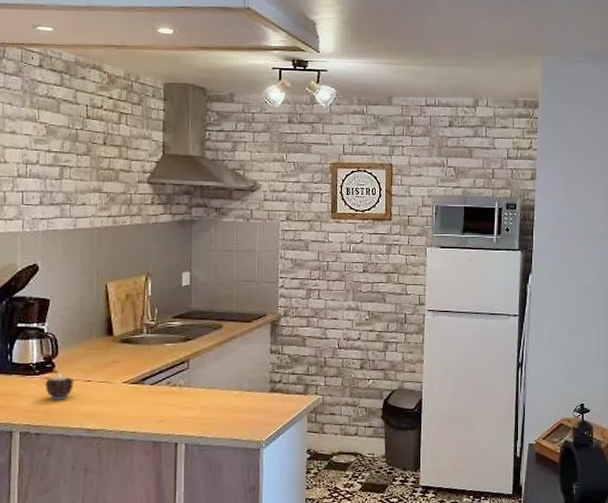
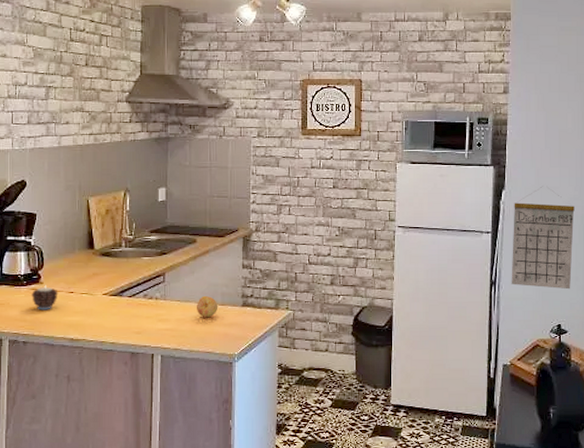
fruit: none [223,381,246,405] -> present [197,295,219,318]
calendar: none [537,270,598,370] -> present [511,186,575,290]

